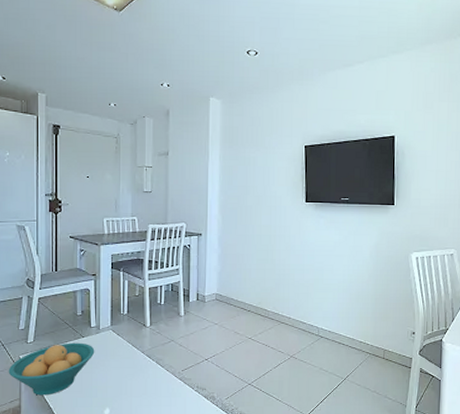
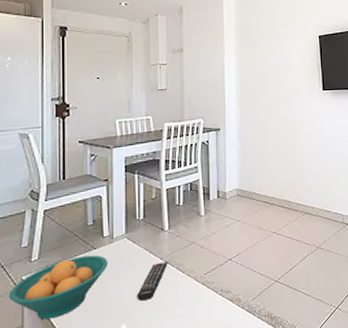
remote control: none [120,356,148,388] -> present [137,262,168,301]

